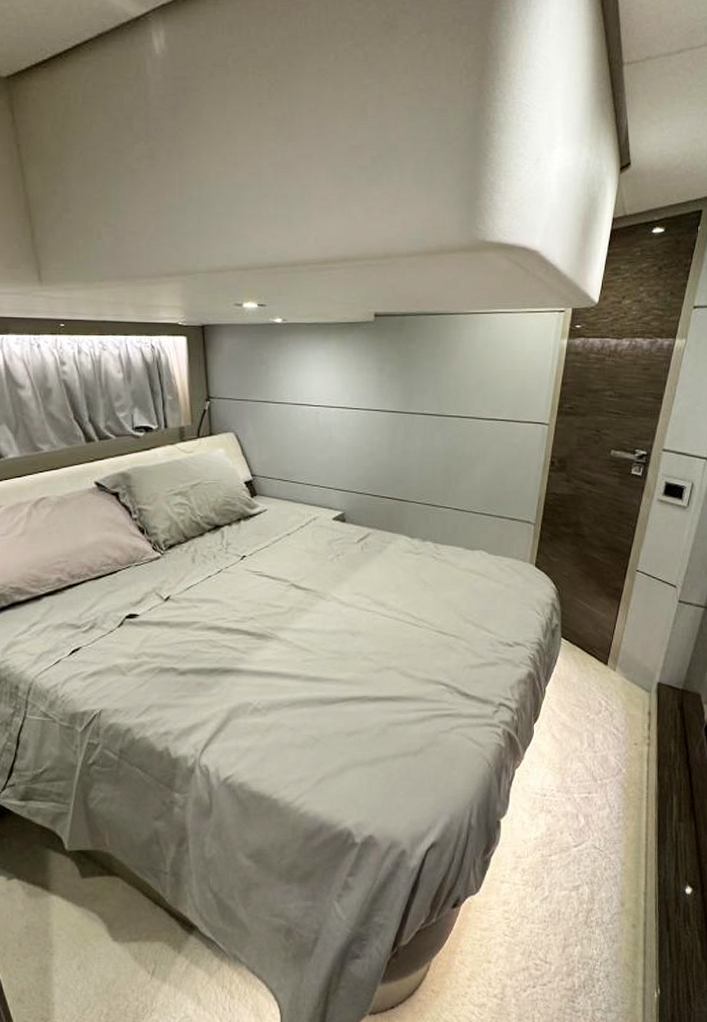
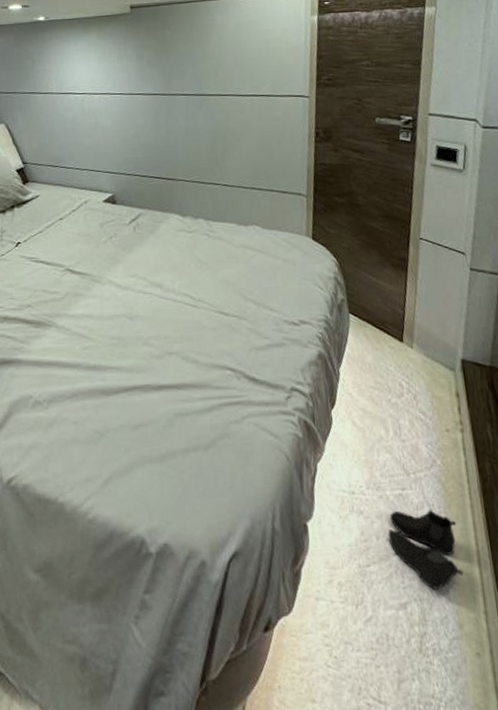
boots: none [570,809,632,875] -> present [388,509,464,589]

